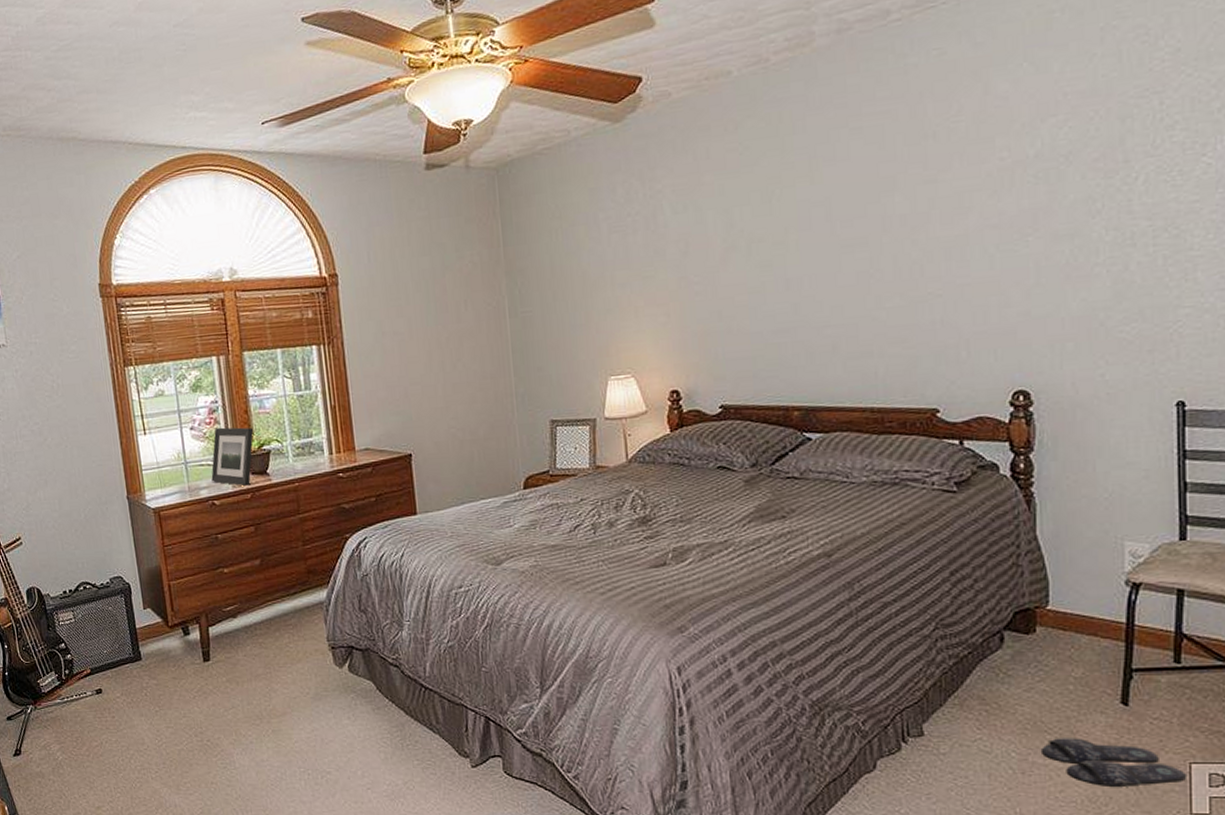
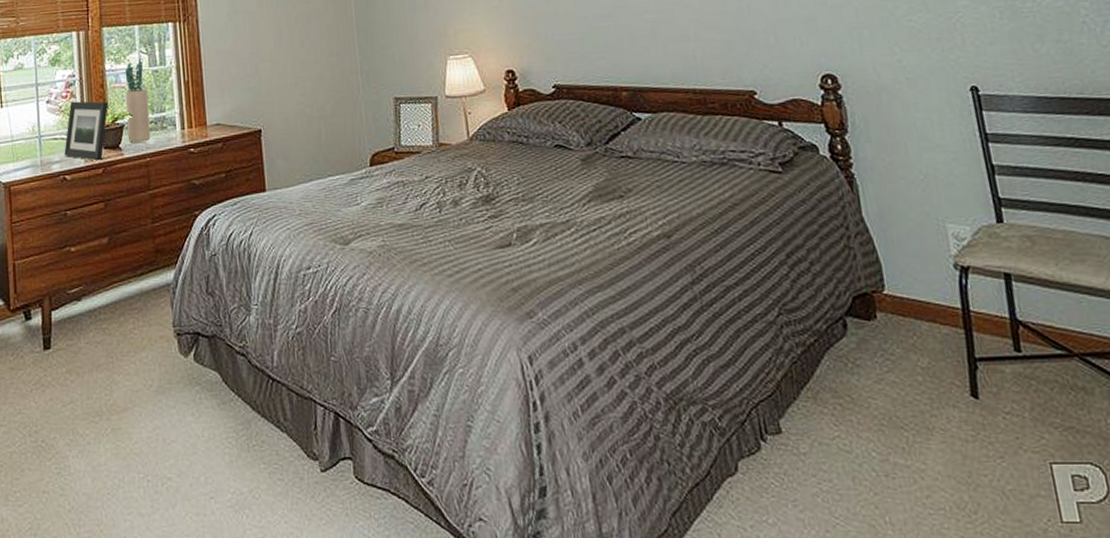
vase: none [269,379,299,468] -> present [125,54,151,143]
slippers: present [1042,738,1188,787] -> none [901,435,1051,491]

